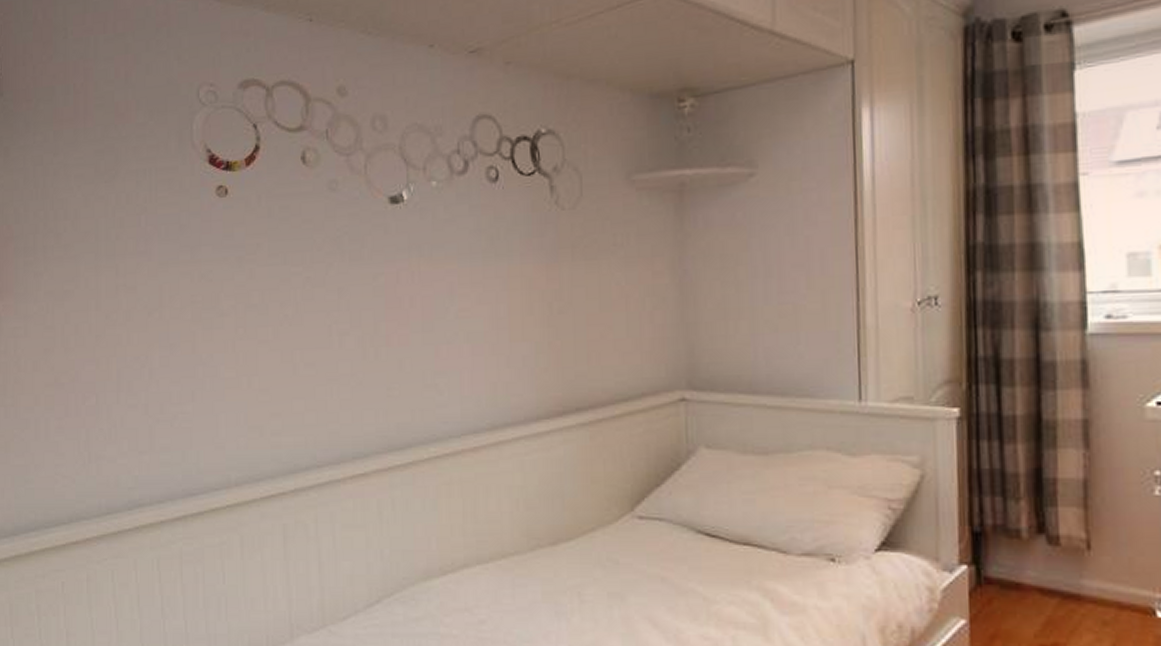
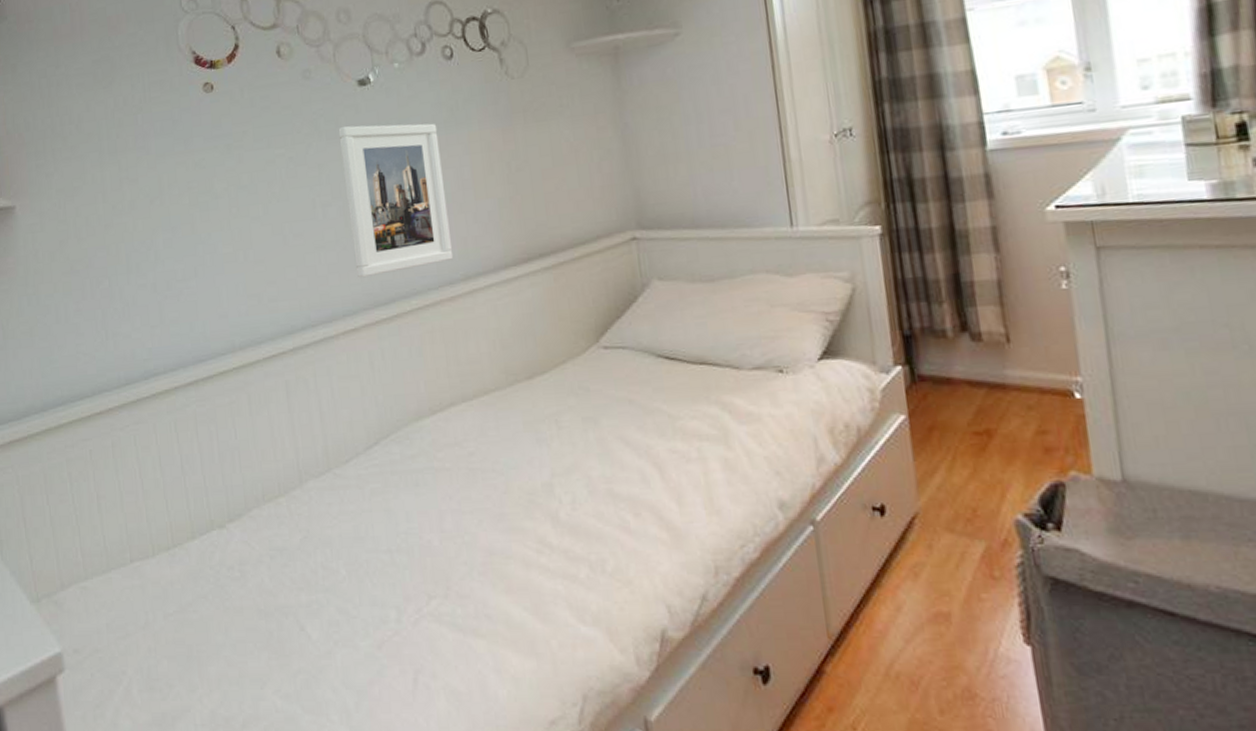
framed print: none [363,247,481,418] -> present [338,123,454,278]

